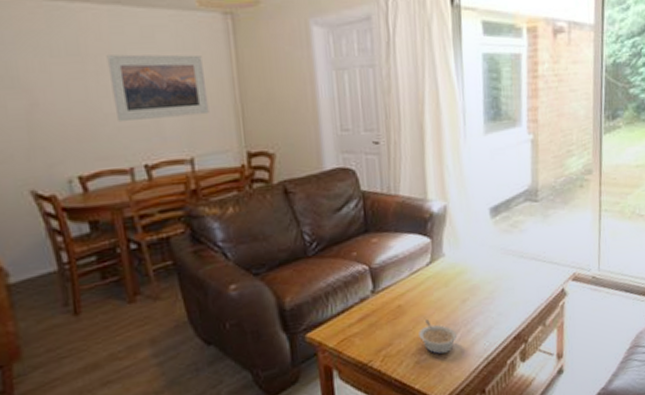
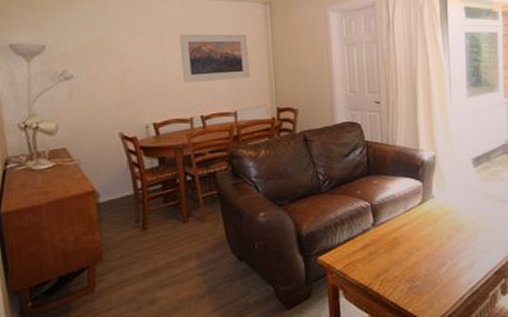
legume: present [419,319,458,354] -> none [411,251,445,282]

